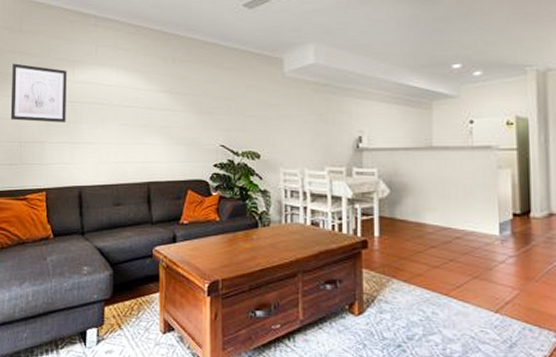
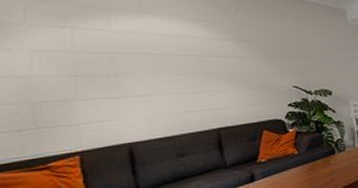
wall art: present [10,63,67,123] -> none [9,10,103,78]

